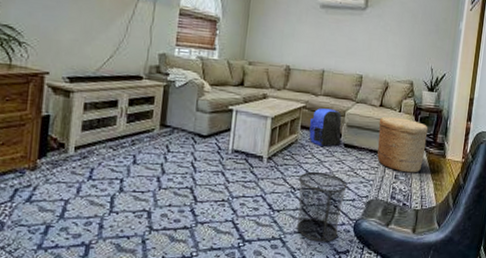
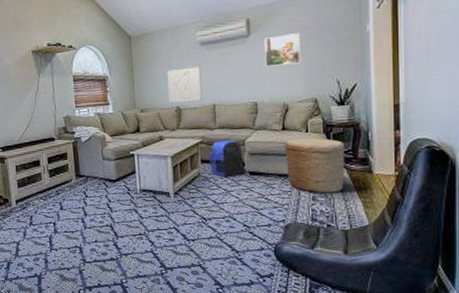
wall art: none [280,26,317,64] -> present [167,66,202,103]
waste bin: present [297,171,347,242] -> none [207,201,260,267]
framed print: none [376,14,409,46] -> present [264,33,301,67]

